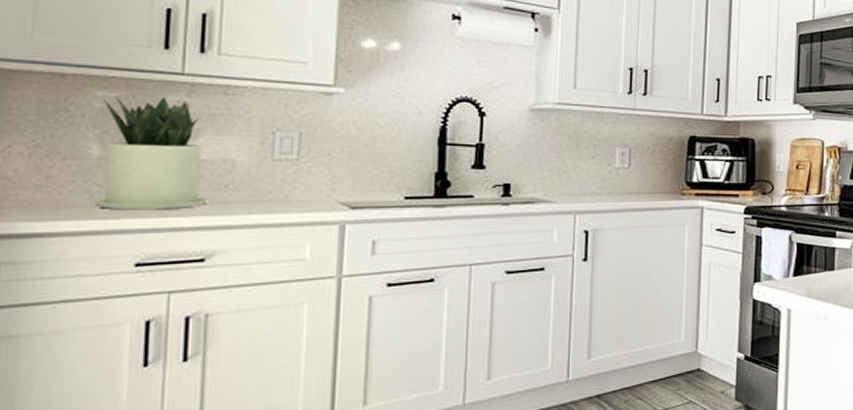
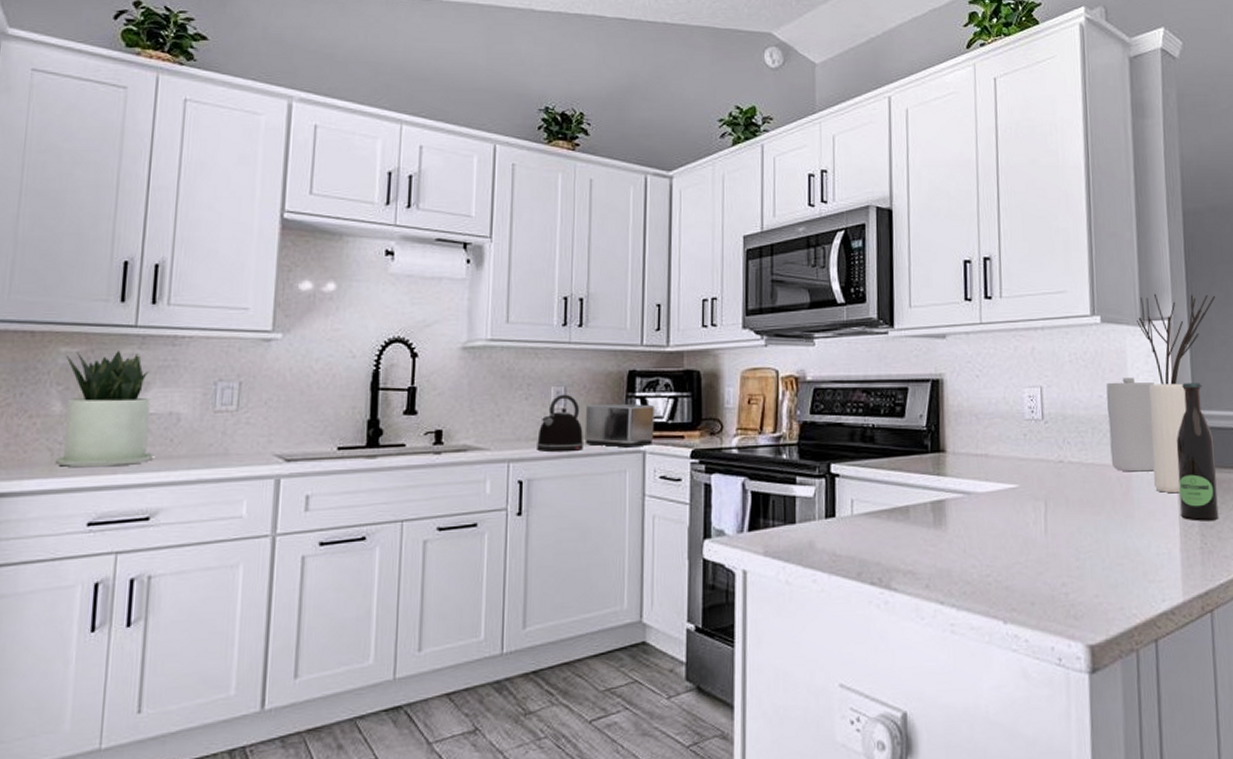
kettle: none [601,155,647,205] -> present [535,394,585,452]
toaster: none [647,164,712,204] -> present [585,403,654,448]

